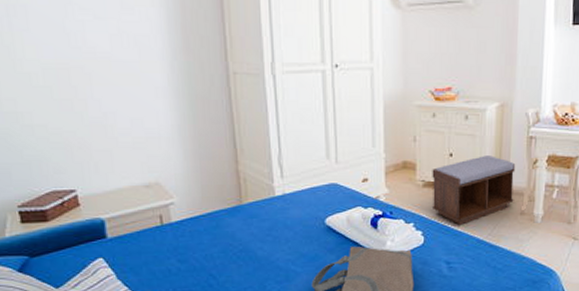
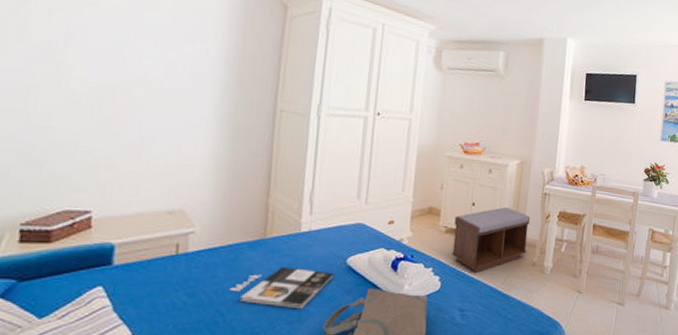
magazine: none [217,231,315,270] -> present [230,267,334,309]

